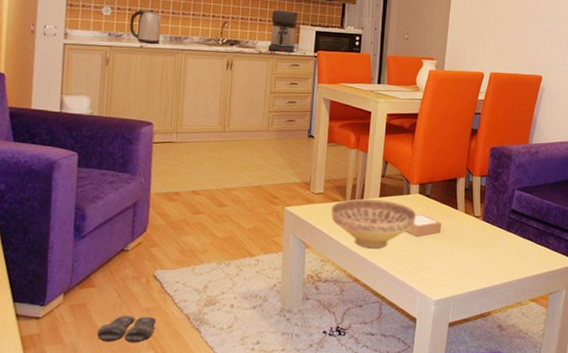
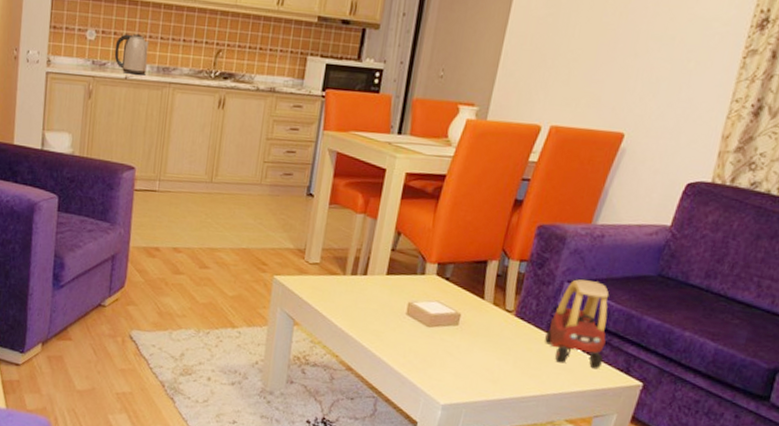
slippers: present [98,316,156,342] -> none [73,373,130,403]
coffee maker: present [267,9,298,53] -> none [266,35,306,91]
decorative bowl: present [330,198,417,249] -> none [326,274,431,336]
toy car: none [507,187,550,255] -> present [545,279,610,368]

